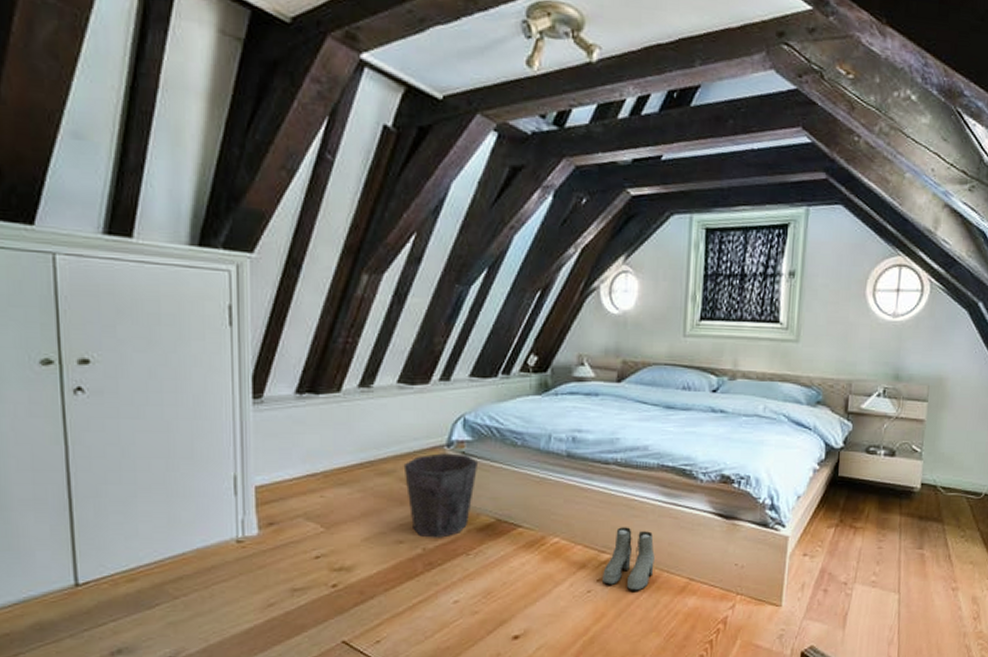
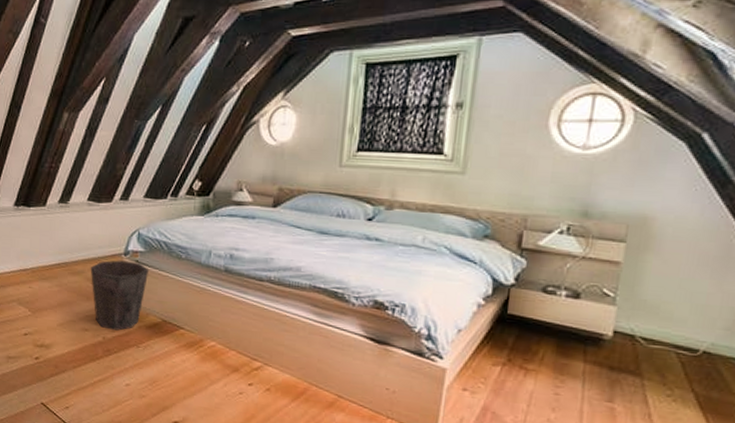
boots: present [603,527,655,591] -> none [254,339,304,400]

